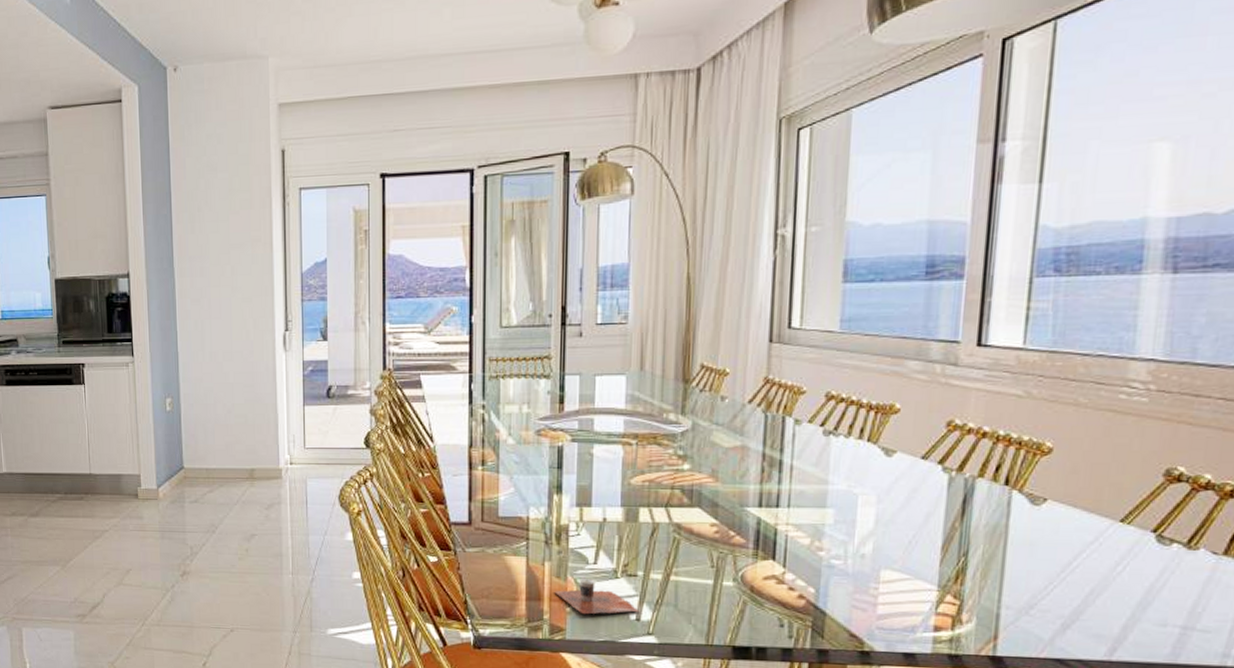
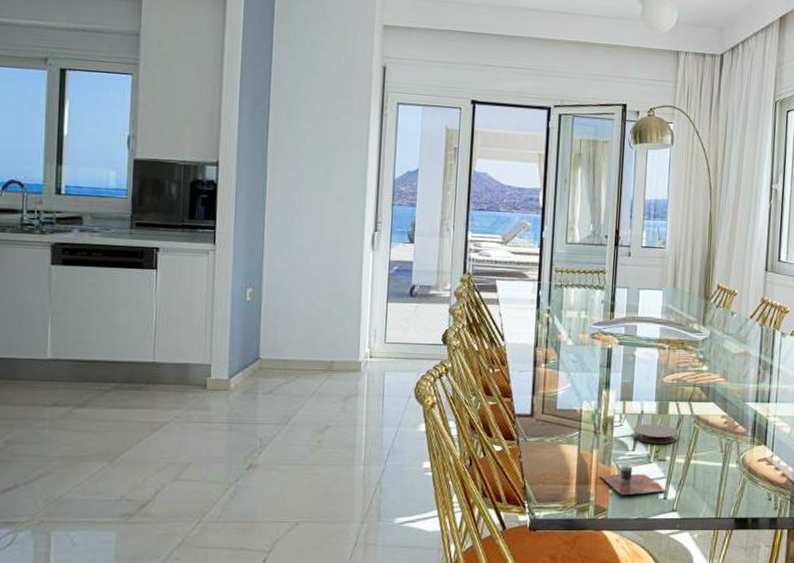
coaster: none [594,533,652,556] -> present [633,423,678,444]

